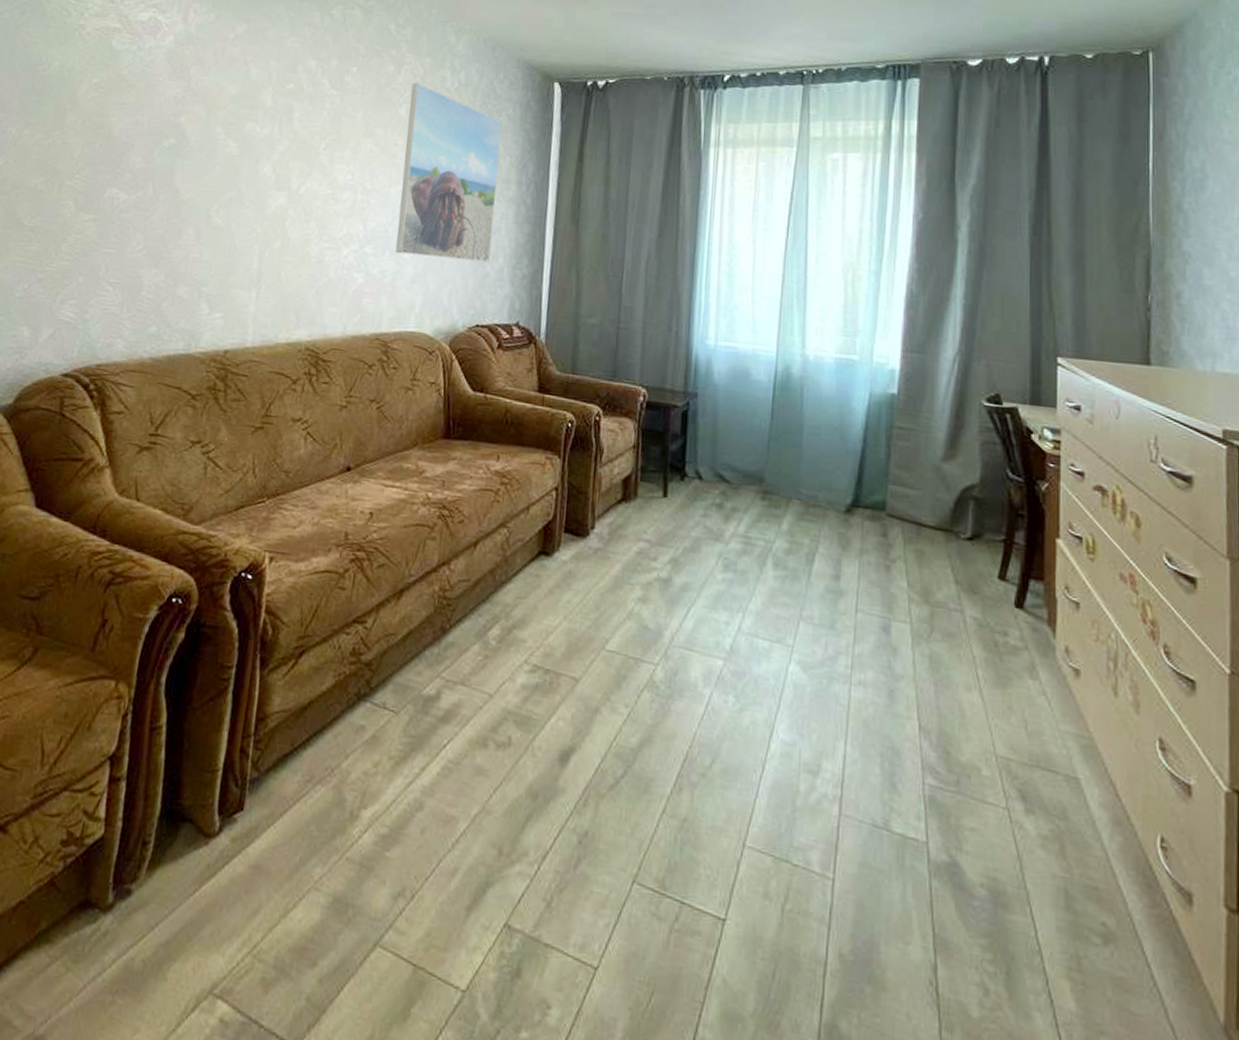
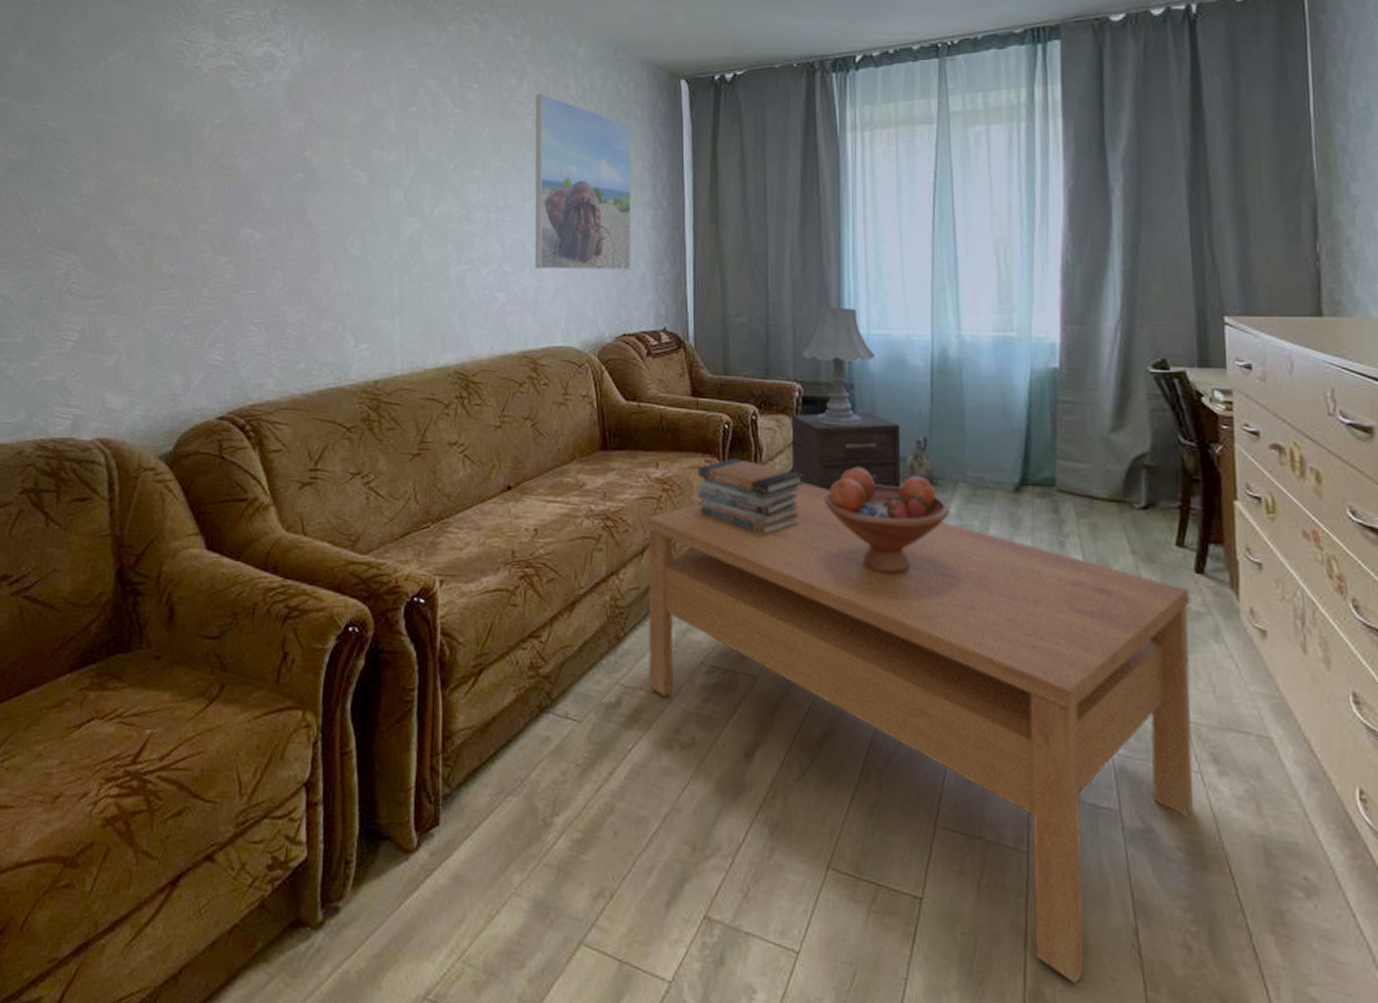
coffee table: none [469,487,1007,1020] -> present [647,483,1193,985]
book stack: none [535,457,642,538] -> present [697,458,804,536]
nightstand: none [631,418,740,501] -> present [793,412,902,491]
table lamp: none [649,316,721,435] -> present [802,307,876,426]
fruit bowl: none [660,476,781,586] -> present [824,468,950,574]
ceramic jug: none [742,450,770,498] -> present [906,436,934,484]

